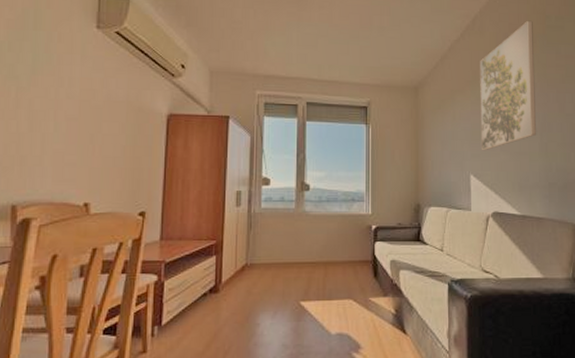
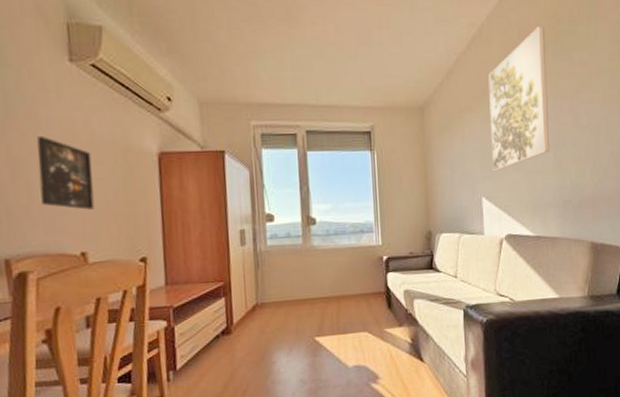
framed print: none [54,92,106,163] -> present [37,135,95,210]

